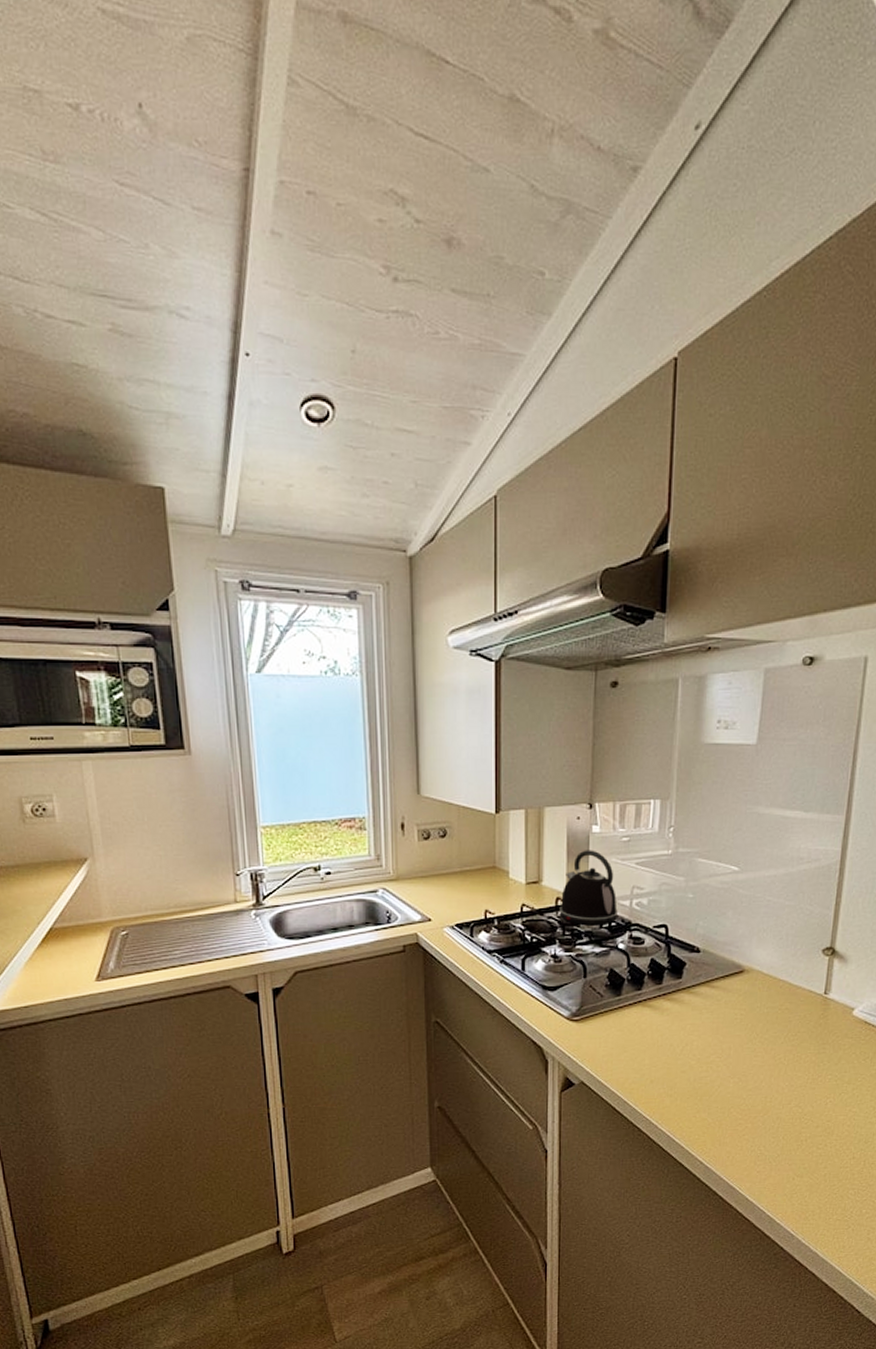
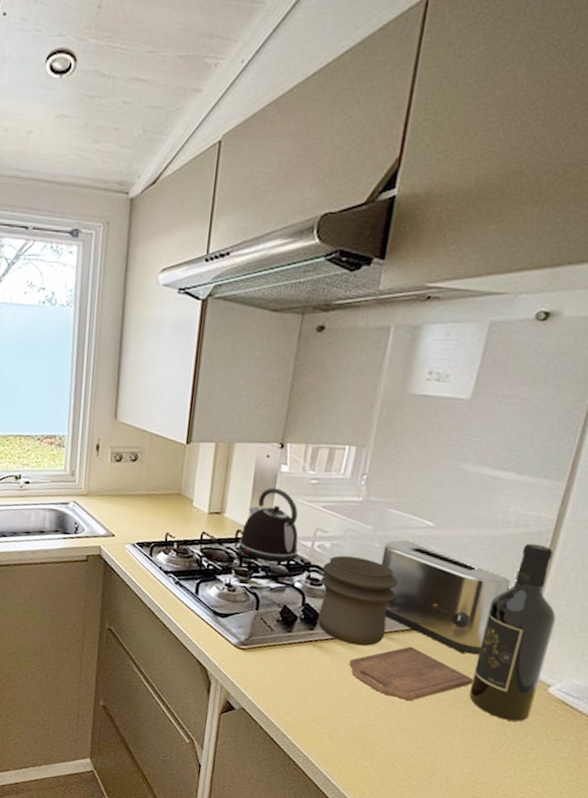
jar: none [642,909,713,999] -> present [317,555,398,647]
cutting board: none [678,991,790,1045] -> present [349,646,474,701]
toaster: none [695,885,816,990] -> present [379,538,519,655]
wine bottle: none [788,876,852,1048] -> present [469,543,557,722]

